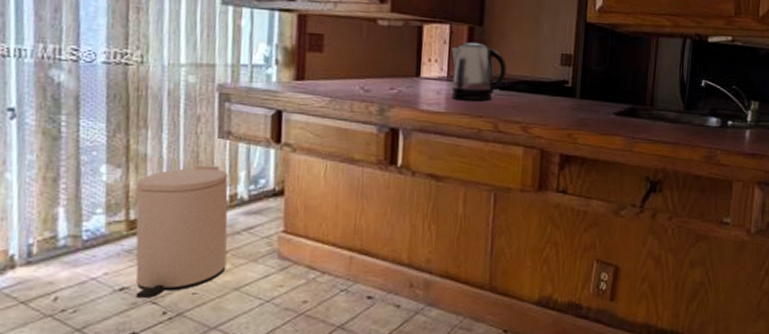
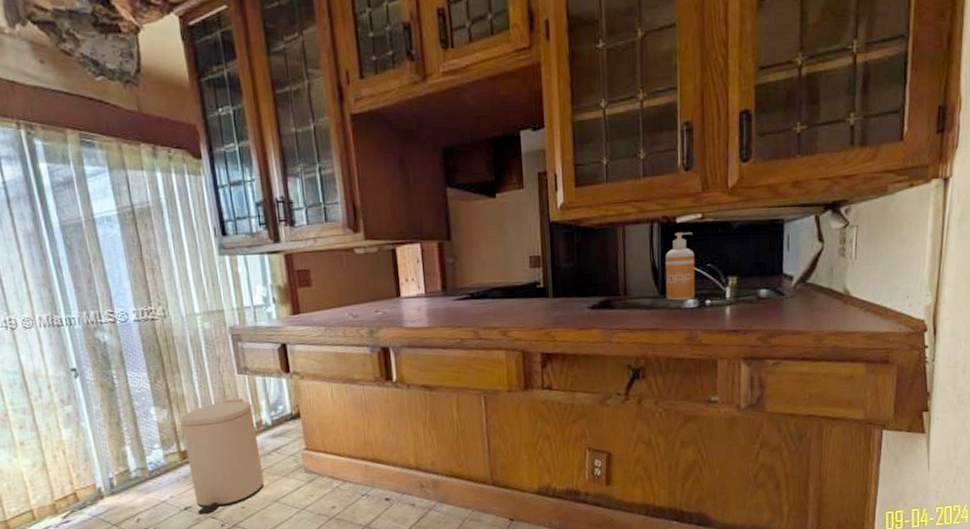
kettle: present [451,42,507,102] -> none [425,257,479,314]
soap dispenser: none [690,51,722,118] -> present [665,232,696,301]

